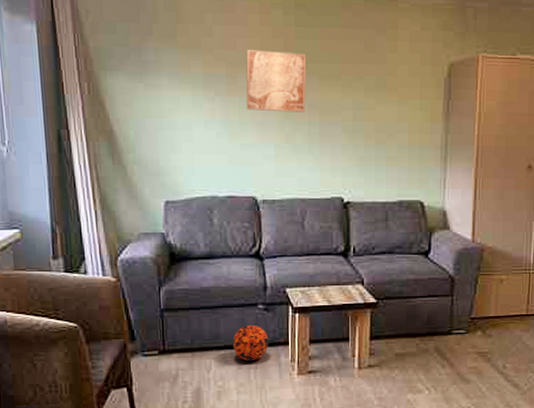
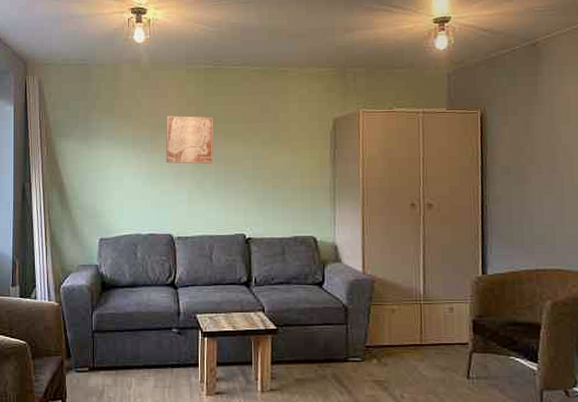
decorative ball: present [232,324,269,361] -> none [150,346,181,380]

